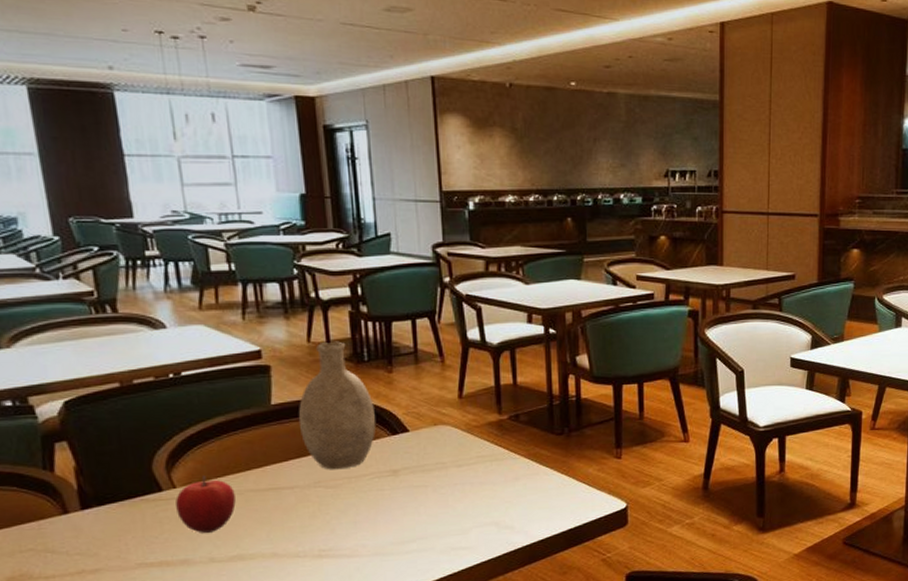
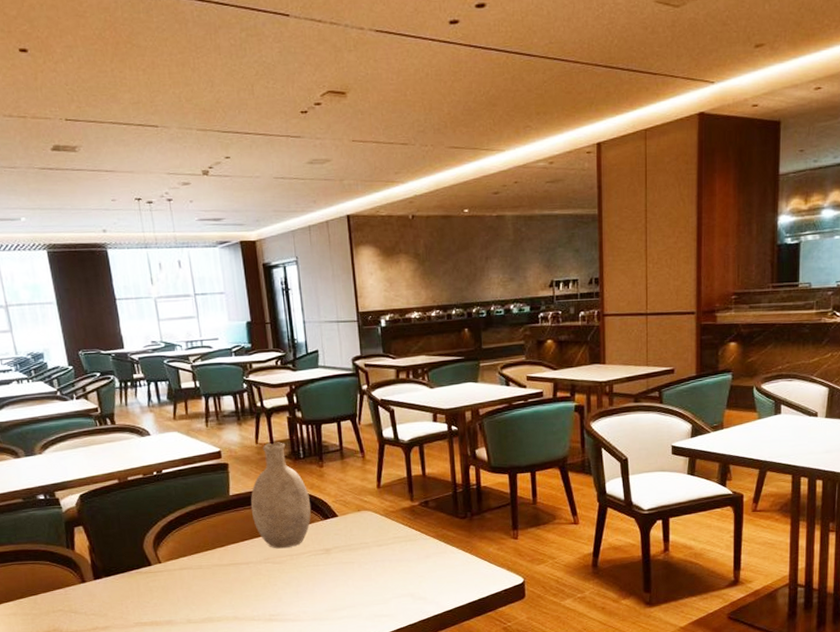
fruit: present [176,475,236,533] -> none [161,553,205,600]

